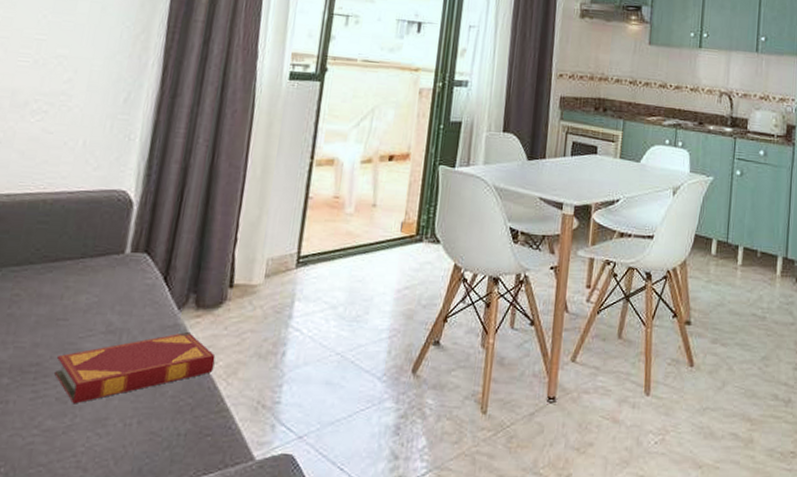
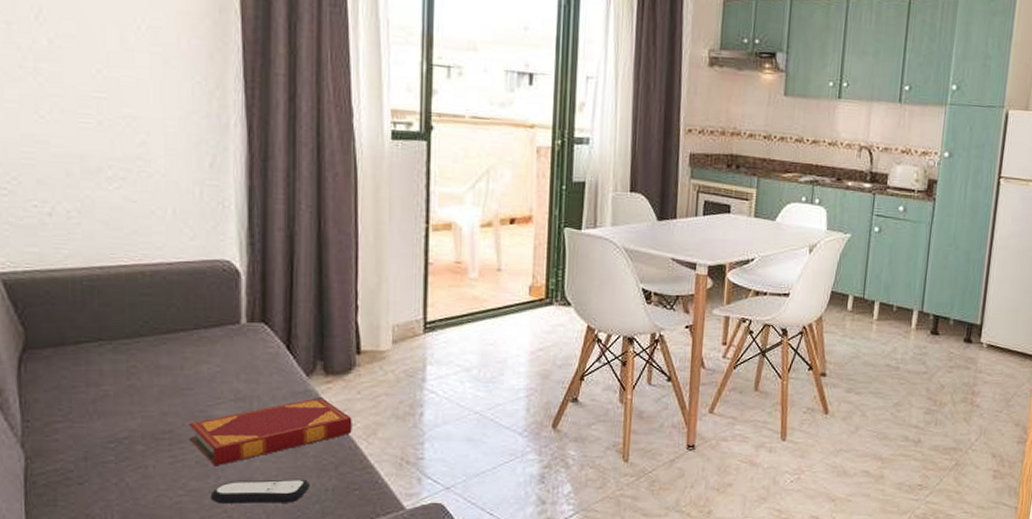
remote control: none [62,420,163,448] -> present [210,479,310,504]

